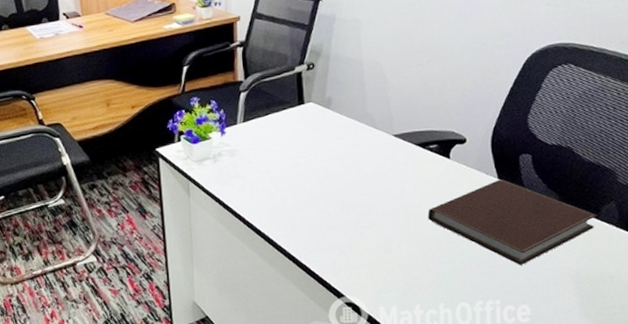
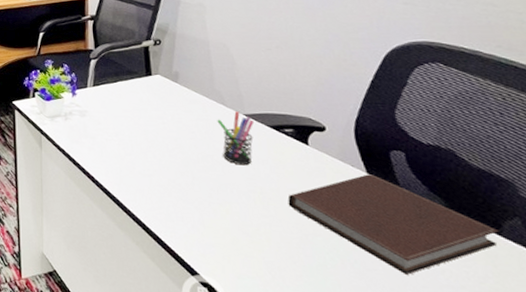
pen holder: none [367,132,402,187] -> present [217,111,255,166]

